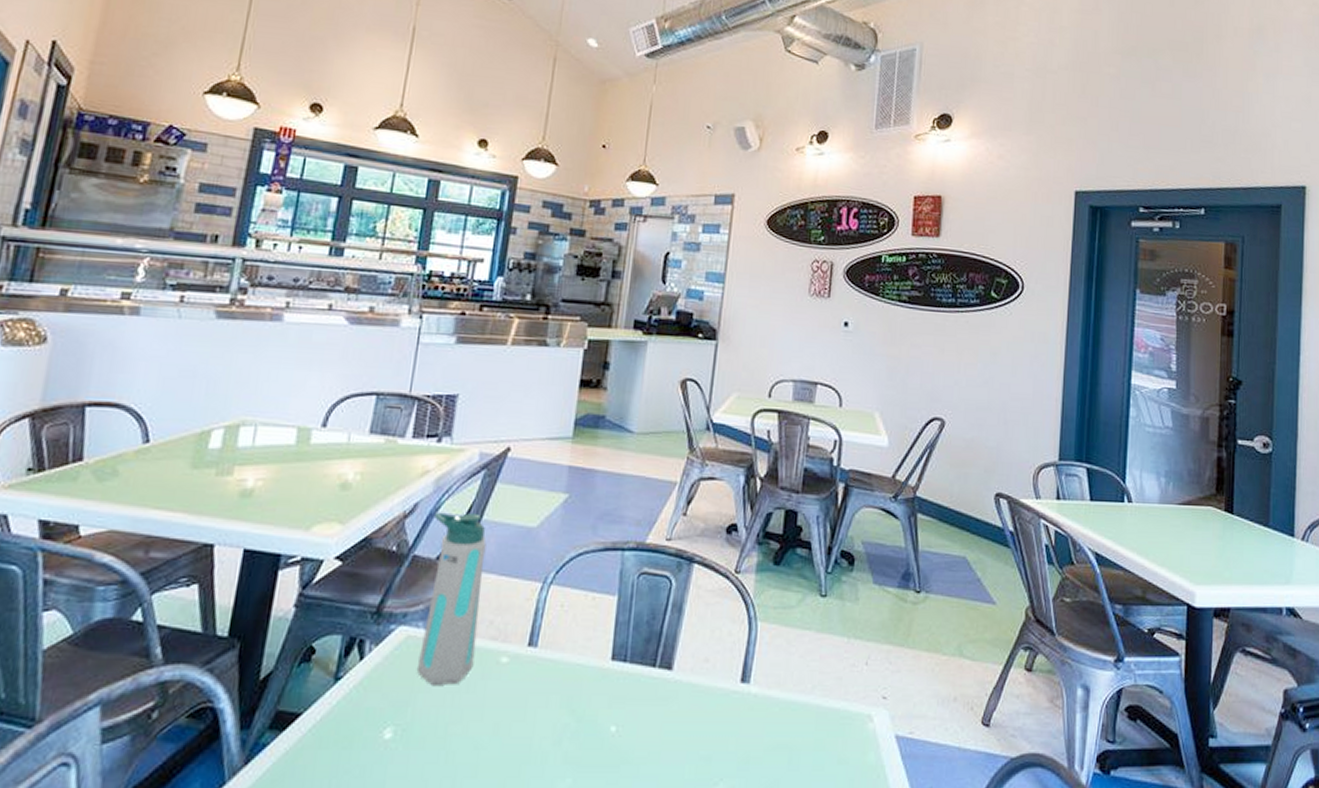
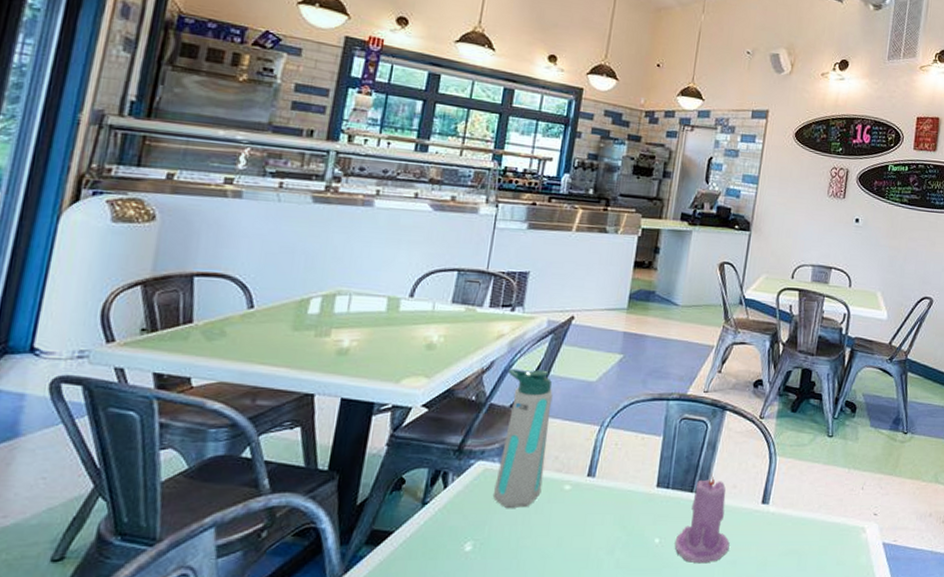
candle: none [634,642,703,760] -> present [674,473,730,564]

